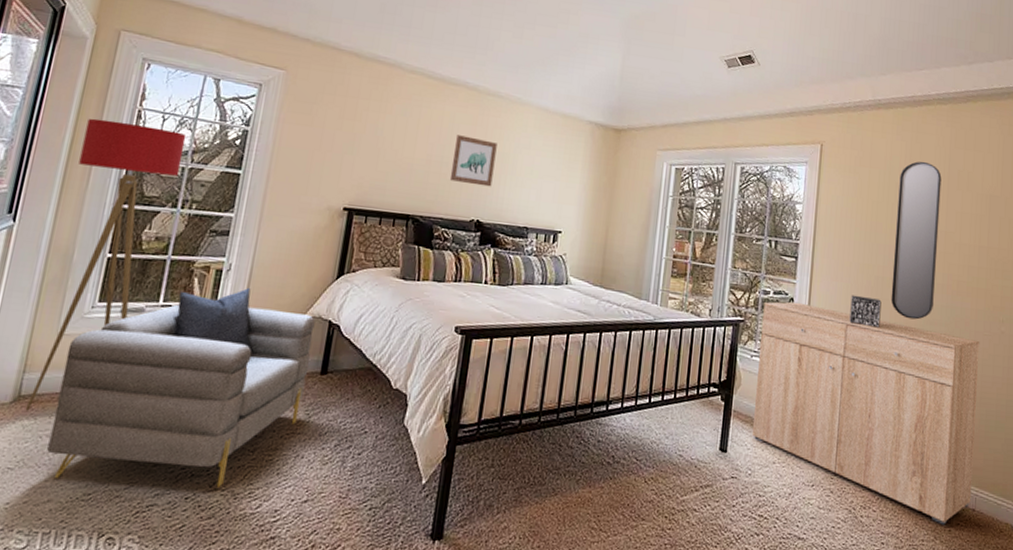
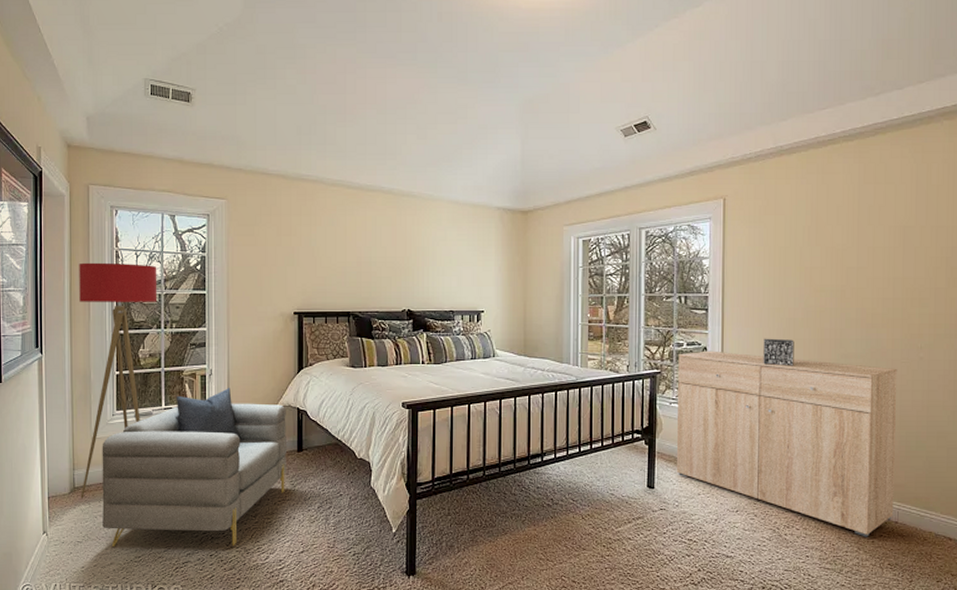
wall art: present [449,135,497,187] -> none [379,236,417,279]
home mirror: present [891,161,942,320] -> none [803,201,851,355]

